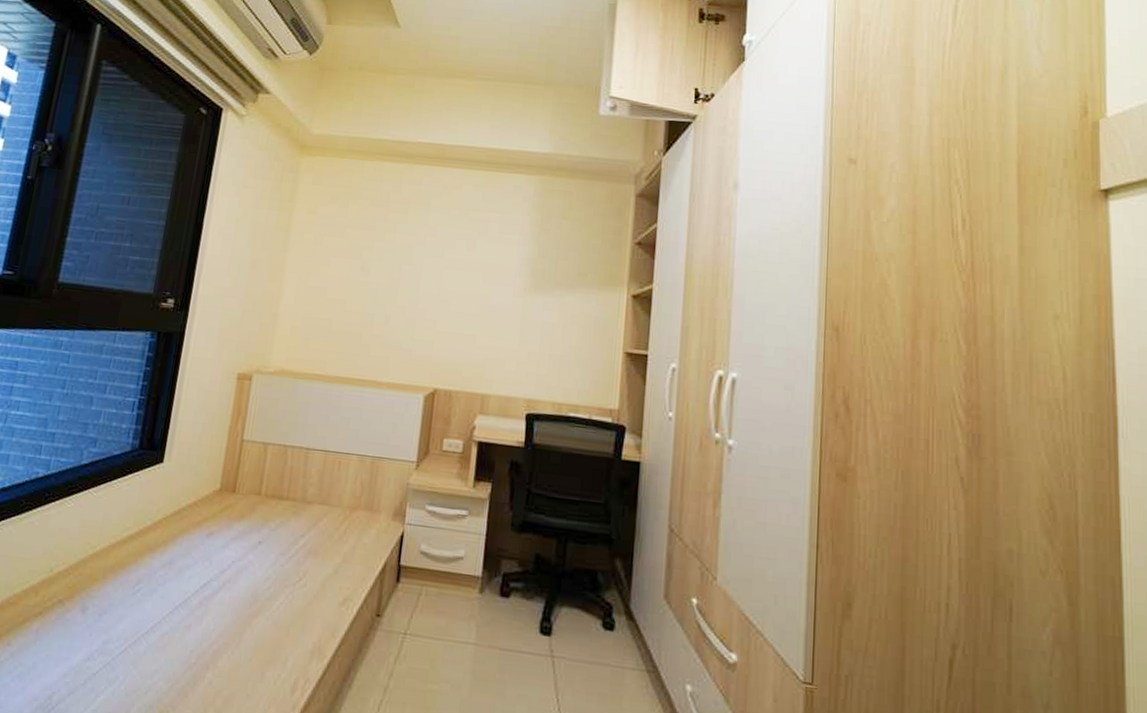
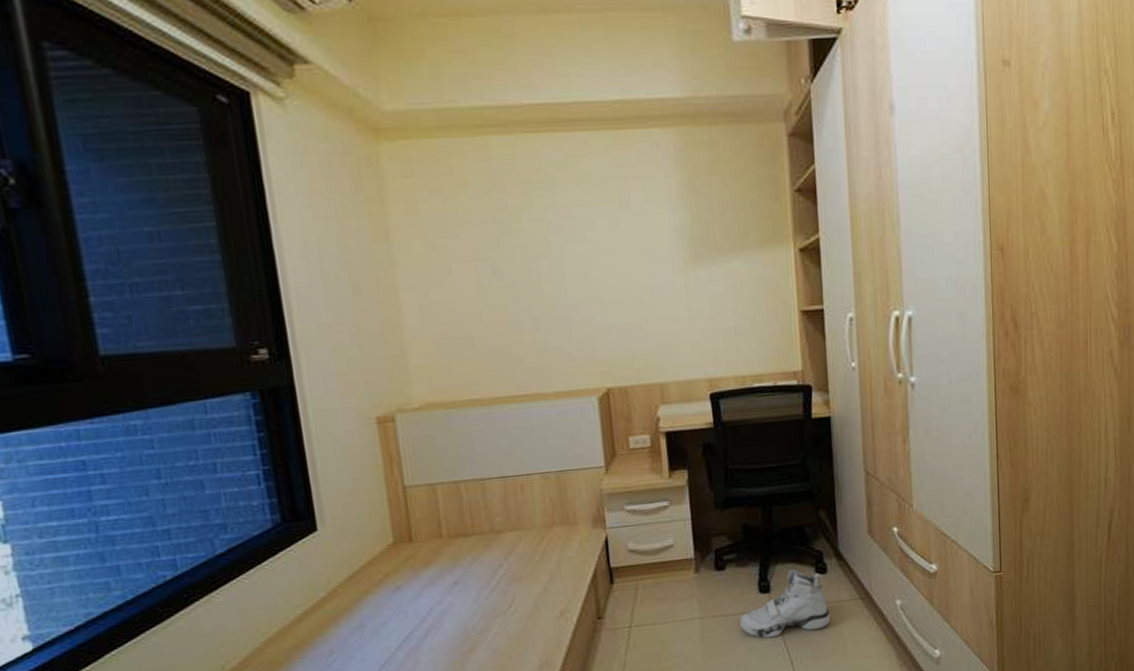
sneaker: none [514,616,611,695] -> present [740,569,831,638]

